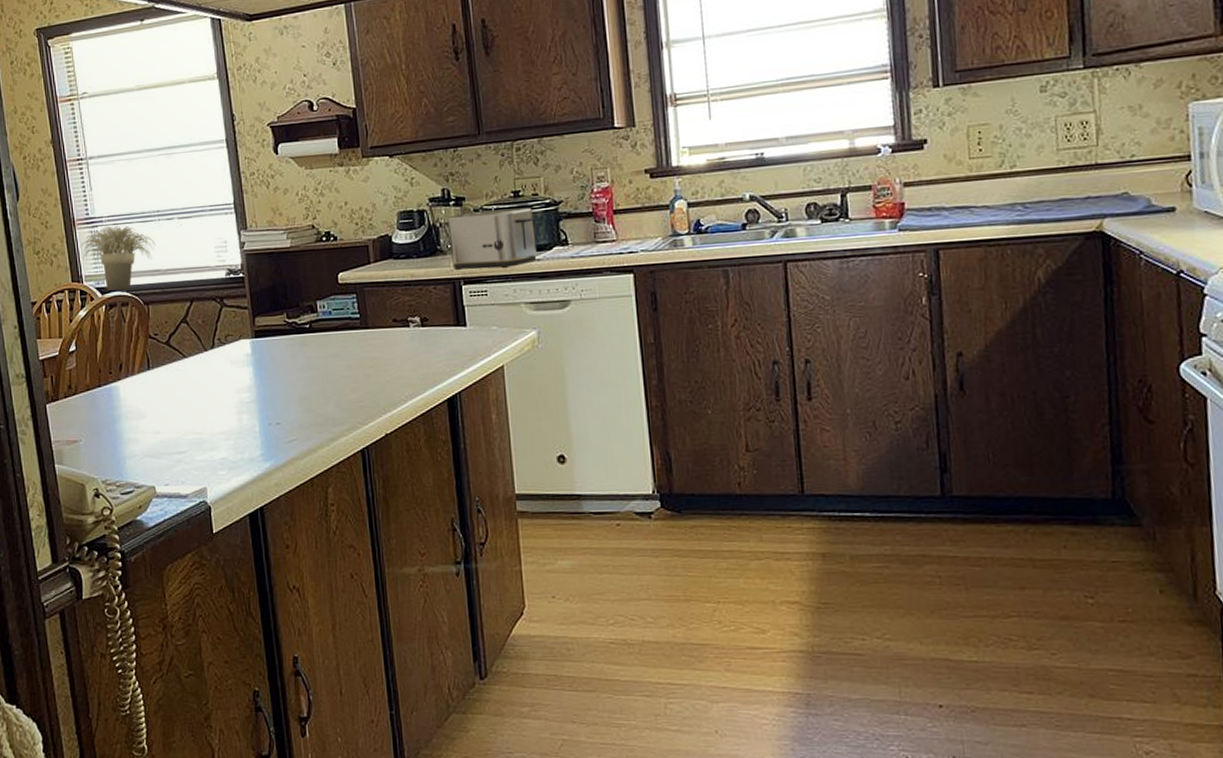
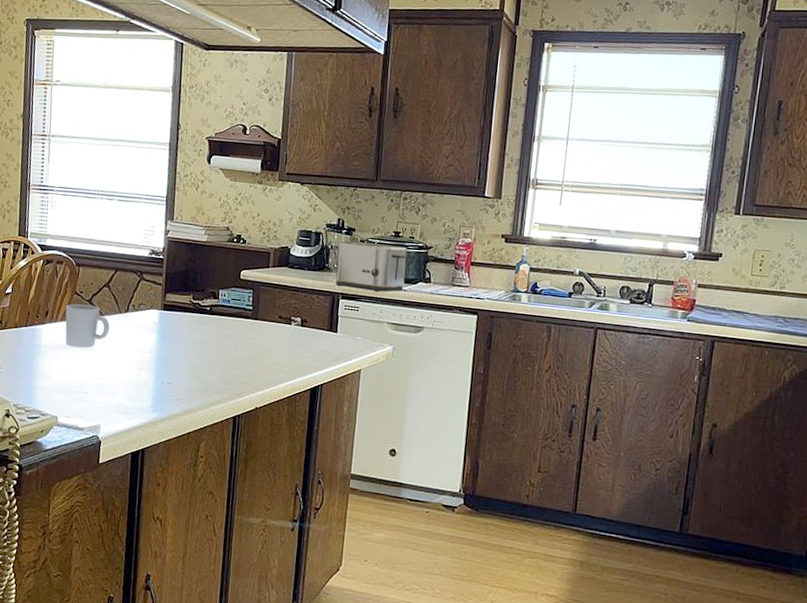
potted plant: present [79,225,156,291] -> none [30,194,95,252]
mug: none [141,348,197,401] -> present [65,304,110,348]

